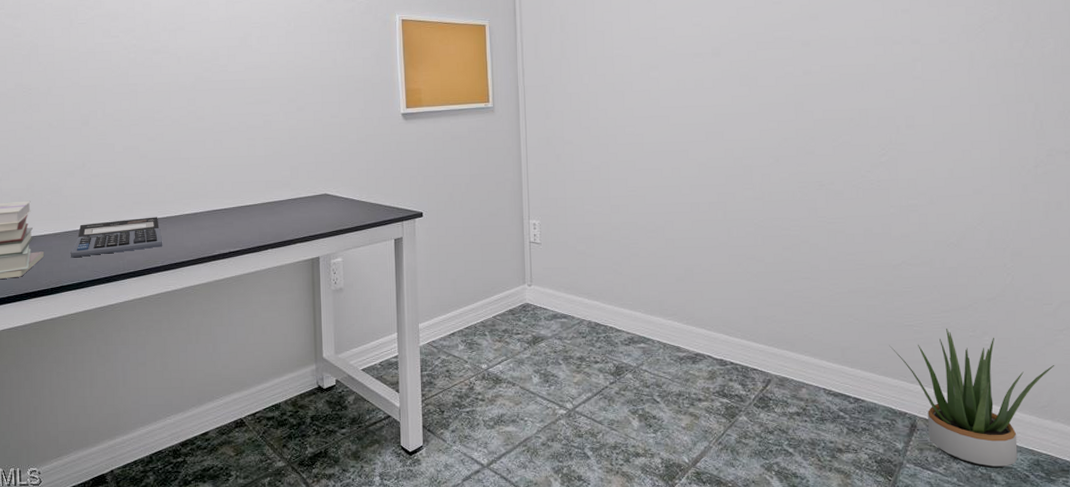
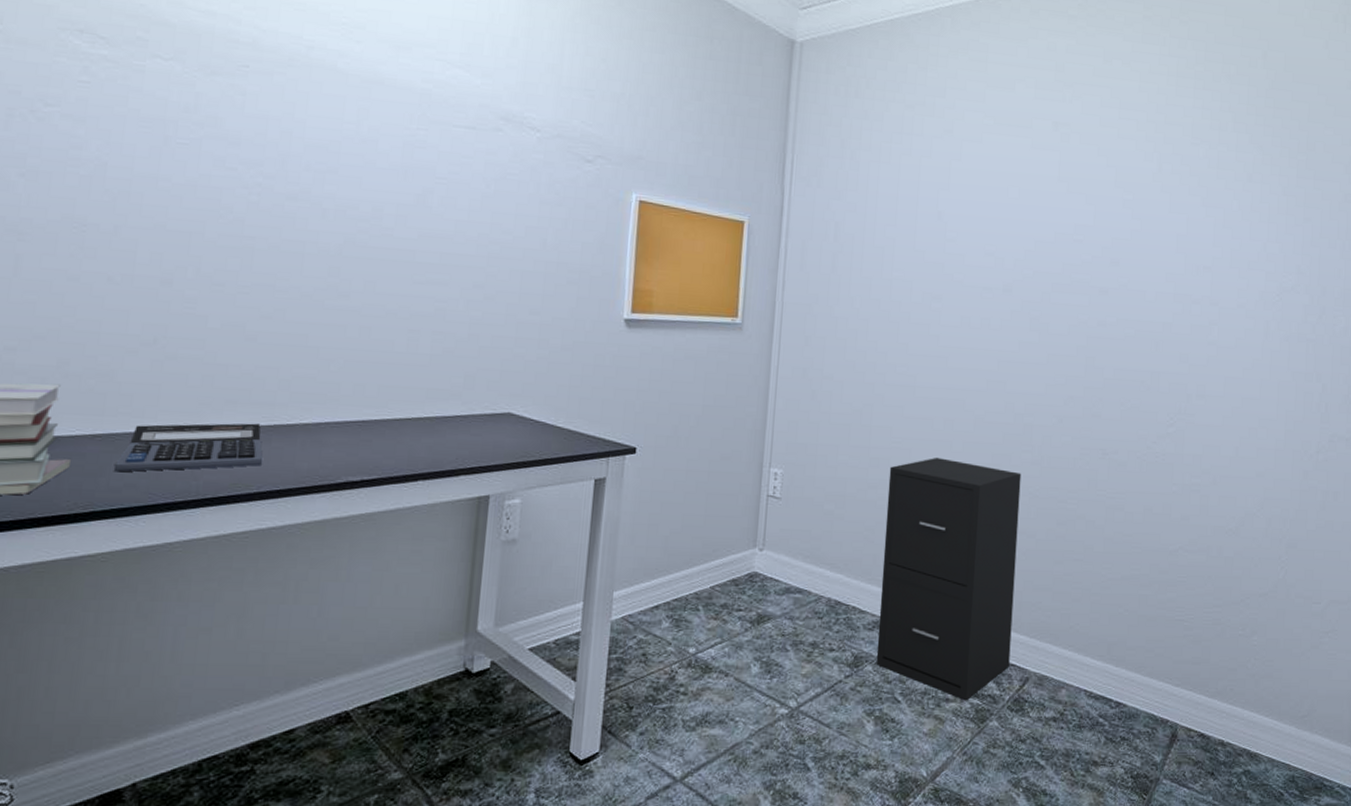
filing cabinet: none [629,201,752,399] -> present [876,458,1022,700]
potted plant: present [889,329,1055,469] -> none [1157,626,1318,786]

